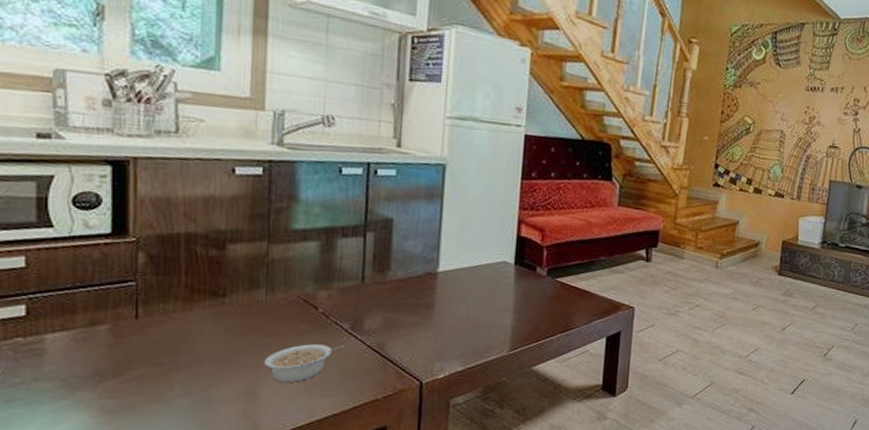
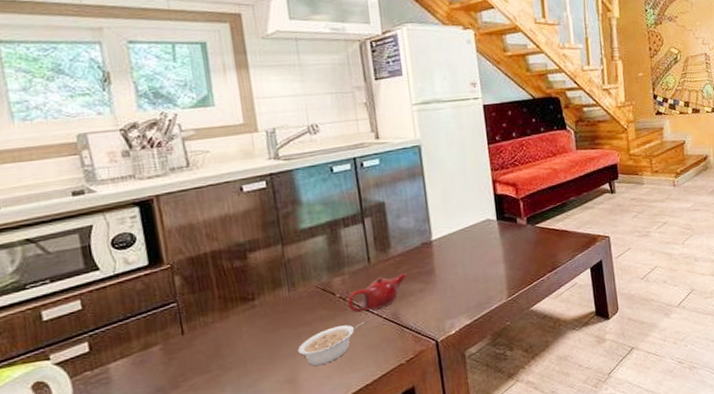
teapot: none [329,300,402,334] -> present [347,273,407,313]

